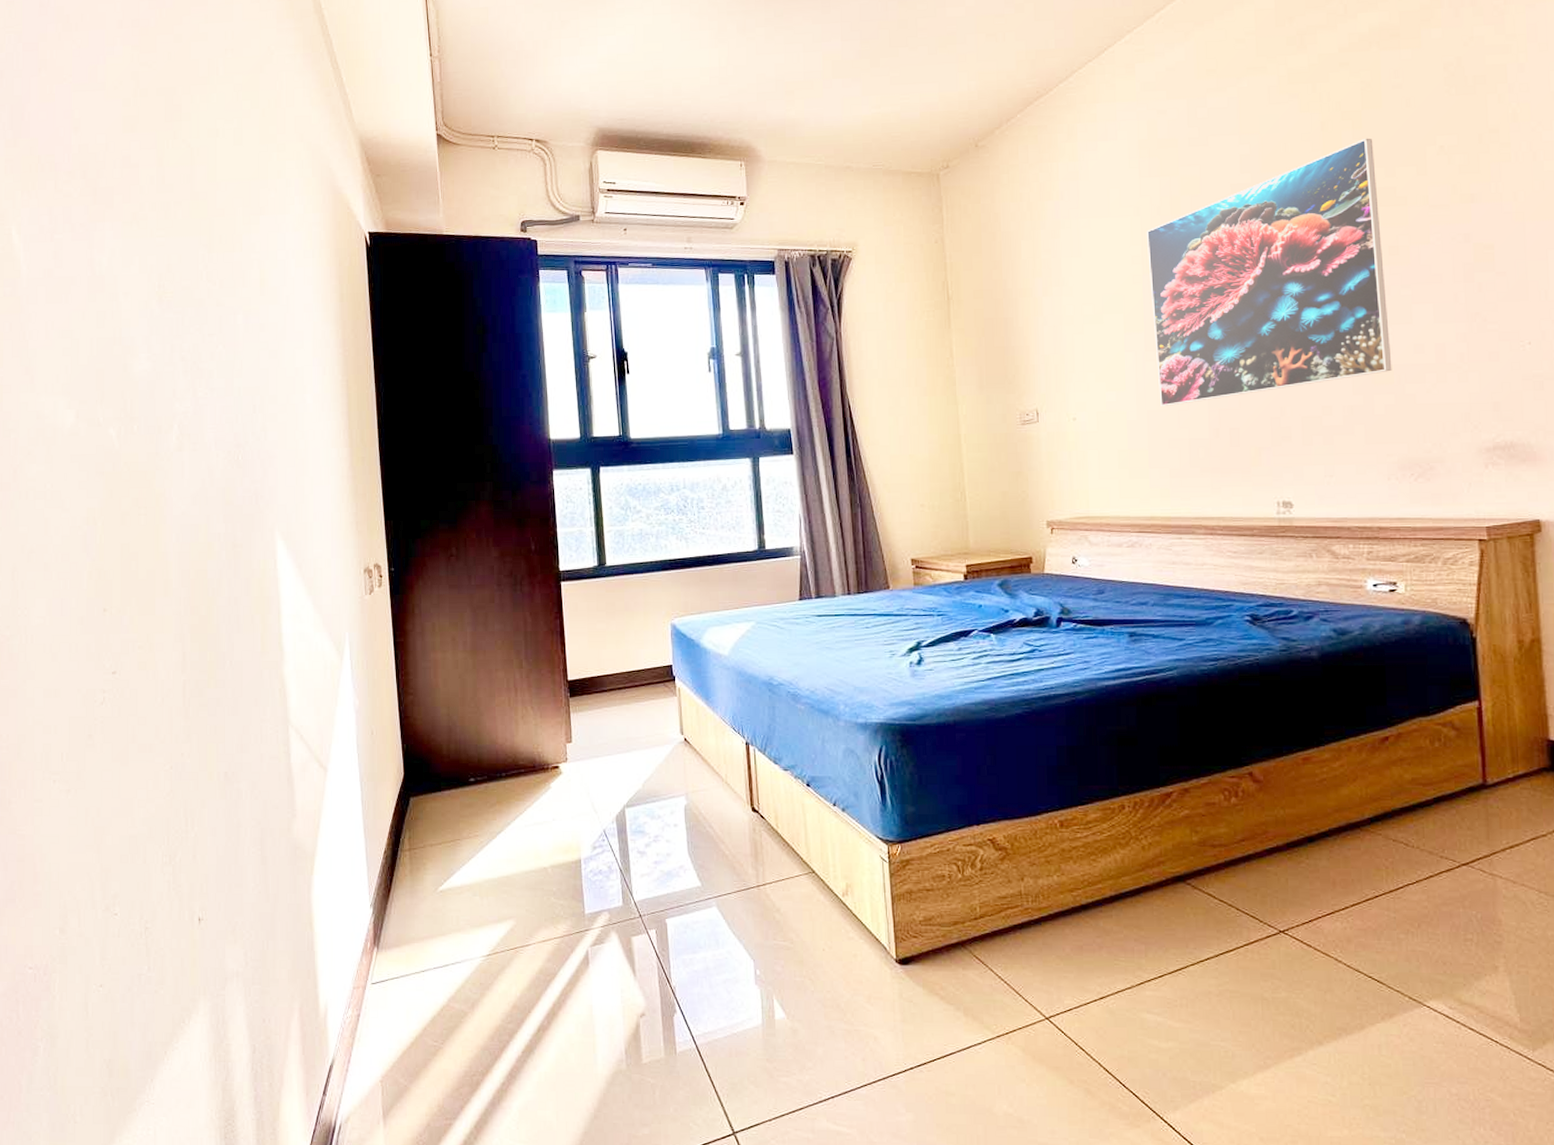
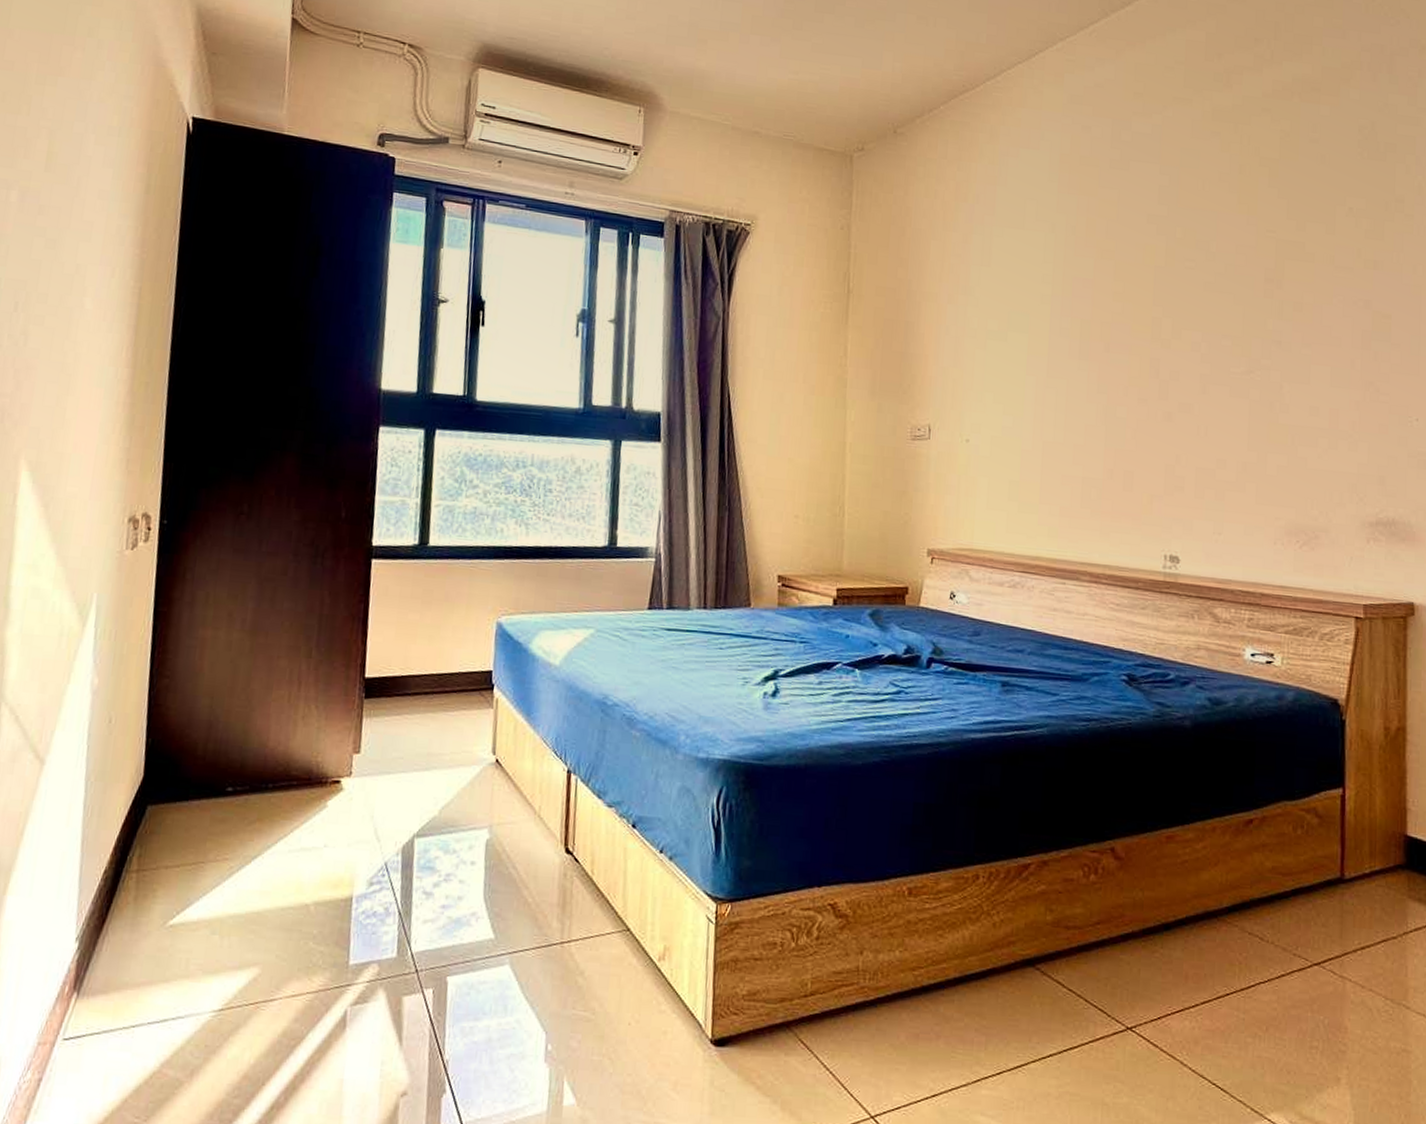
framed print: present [1146,138,1392,406] -> none [1057,188,1288,439]

